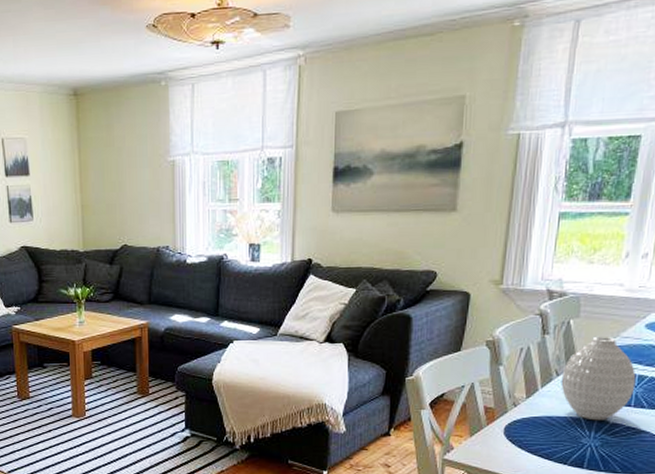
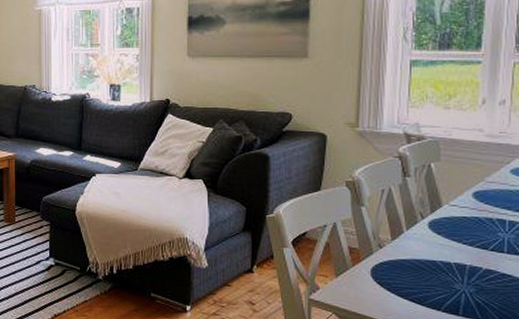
vase: present [561,336,636,421] -> none [427,180,506,266]

